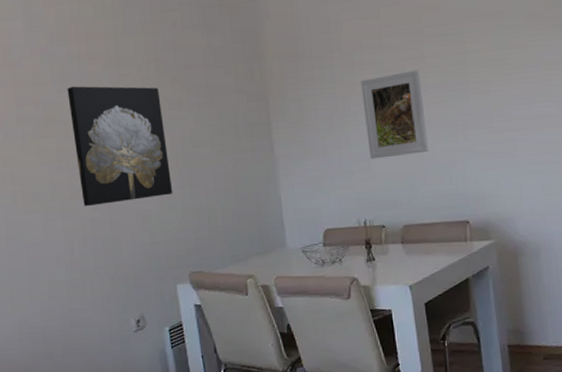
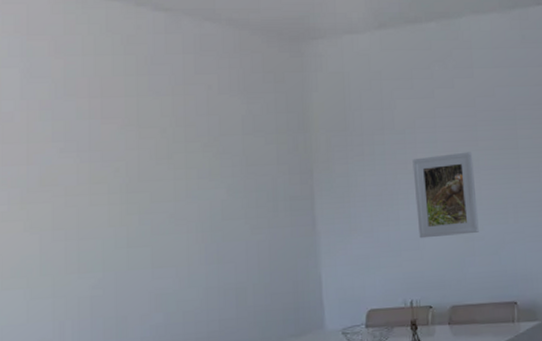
wall art: present [67,86,173,207] -> none [72,147,196,283]

